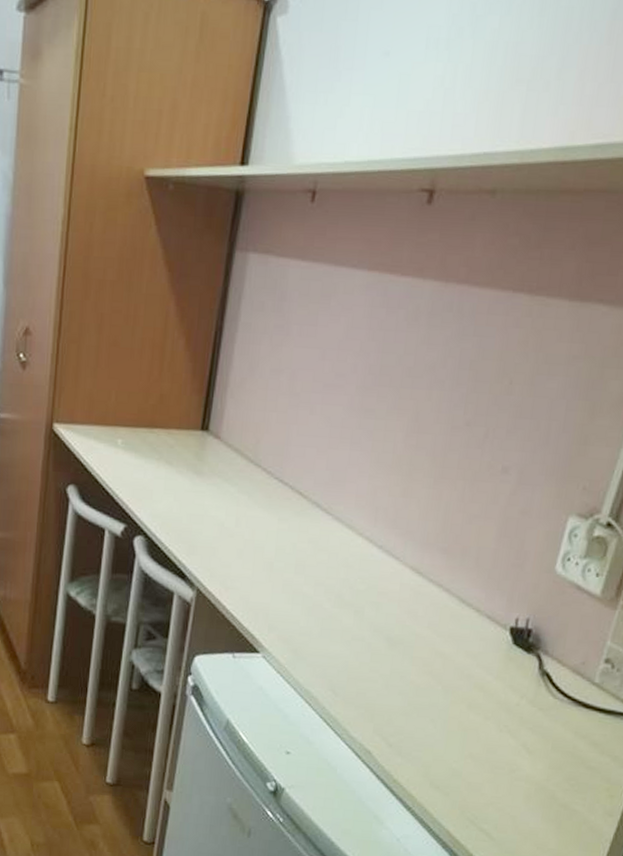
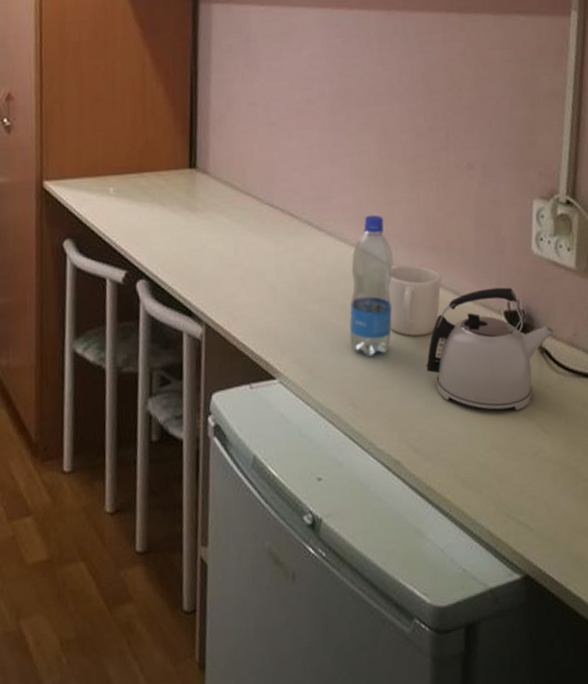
bottle: none [340,506,402,648] -> present [349,215,394,357]
mug: none [384,562,449,637] -> present [389,264,441,336]
kettle: none [414,601,562,727] -> present [425,287,555,410]

